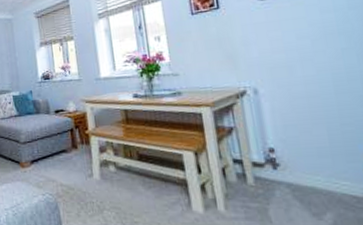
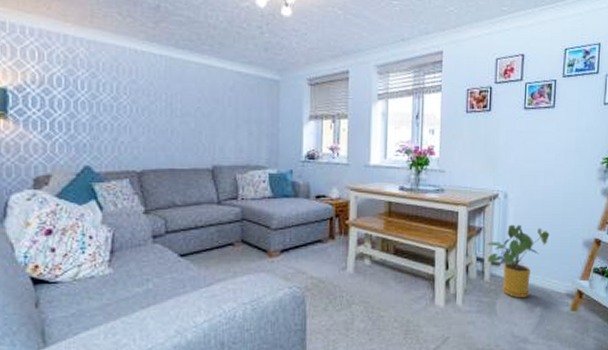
house plant: none [242,120,325,204] -> present [486,224,550,299]

